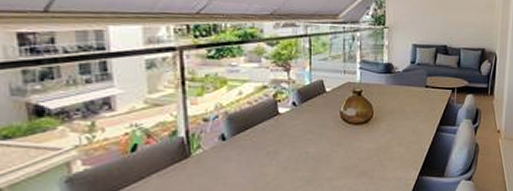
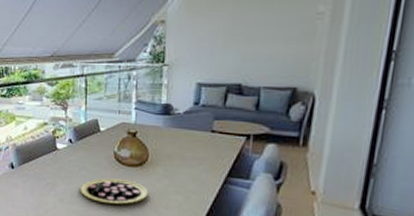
pizza: none [306,138,374,165] -> present [80,178,148,205]

